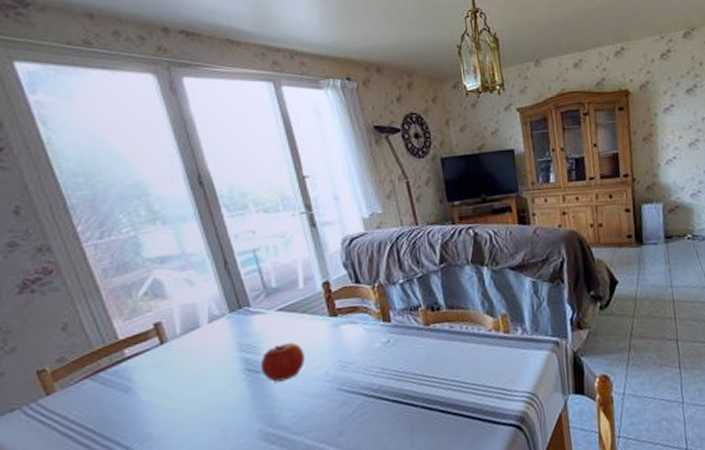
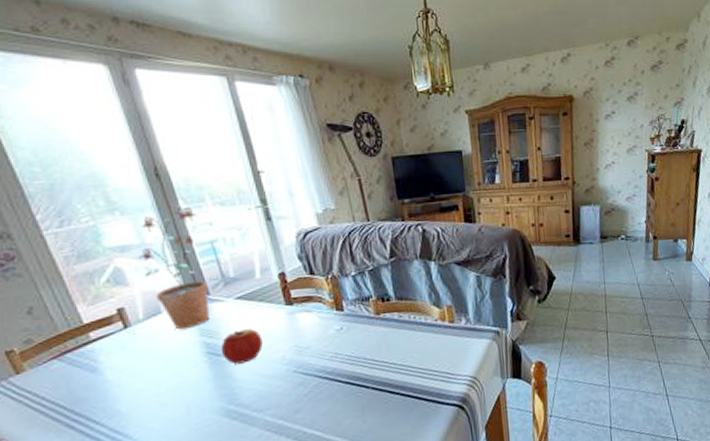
potted plant: none [178,214,250,345] -> present [138,206,210,330]

